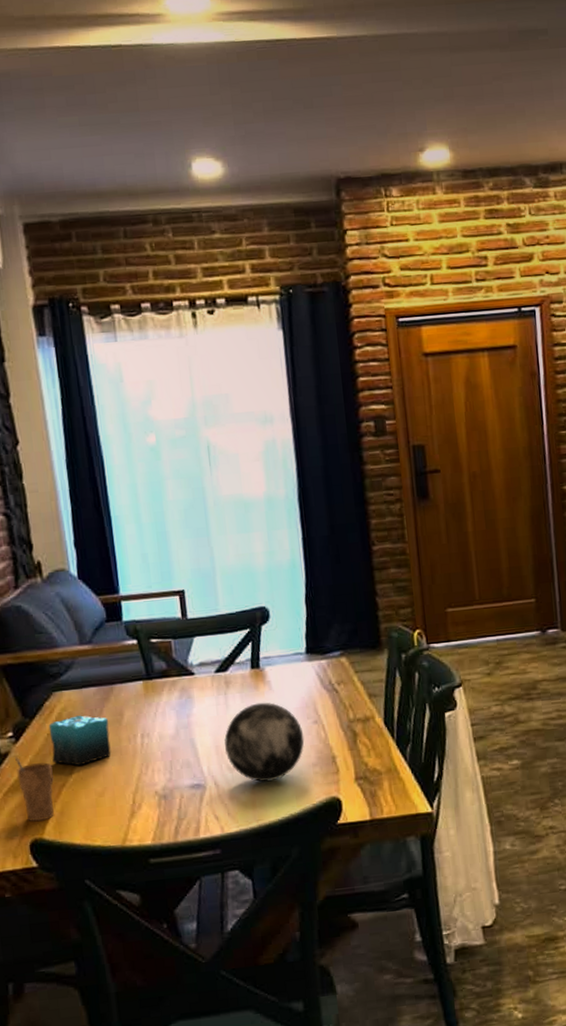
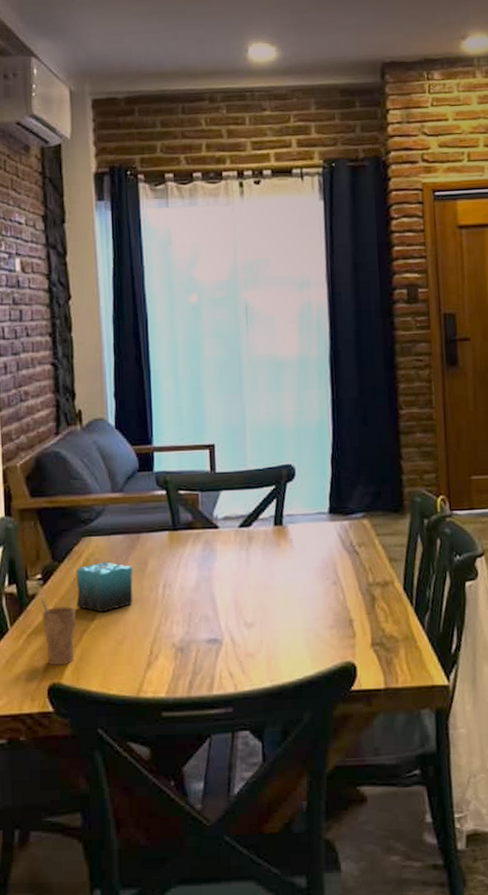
decorative orb: present [224,702,305,782] -> none [243,560,323,641]

